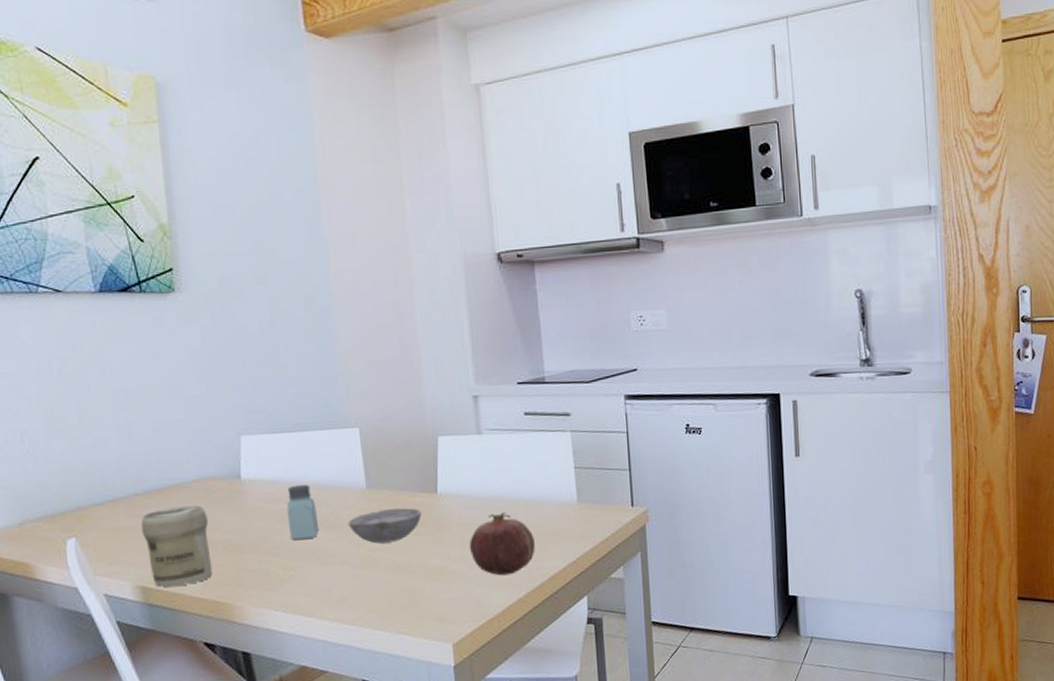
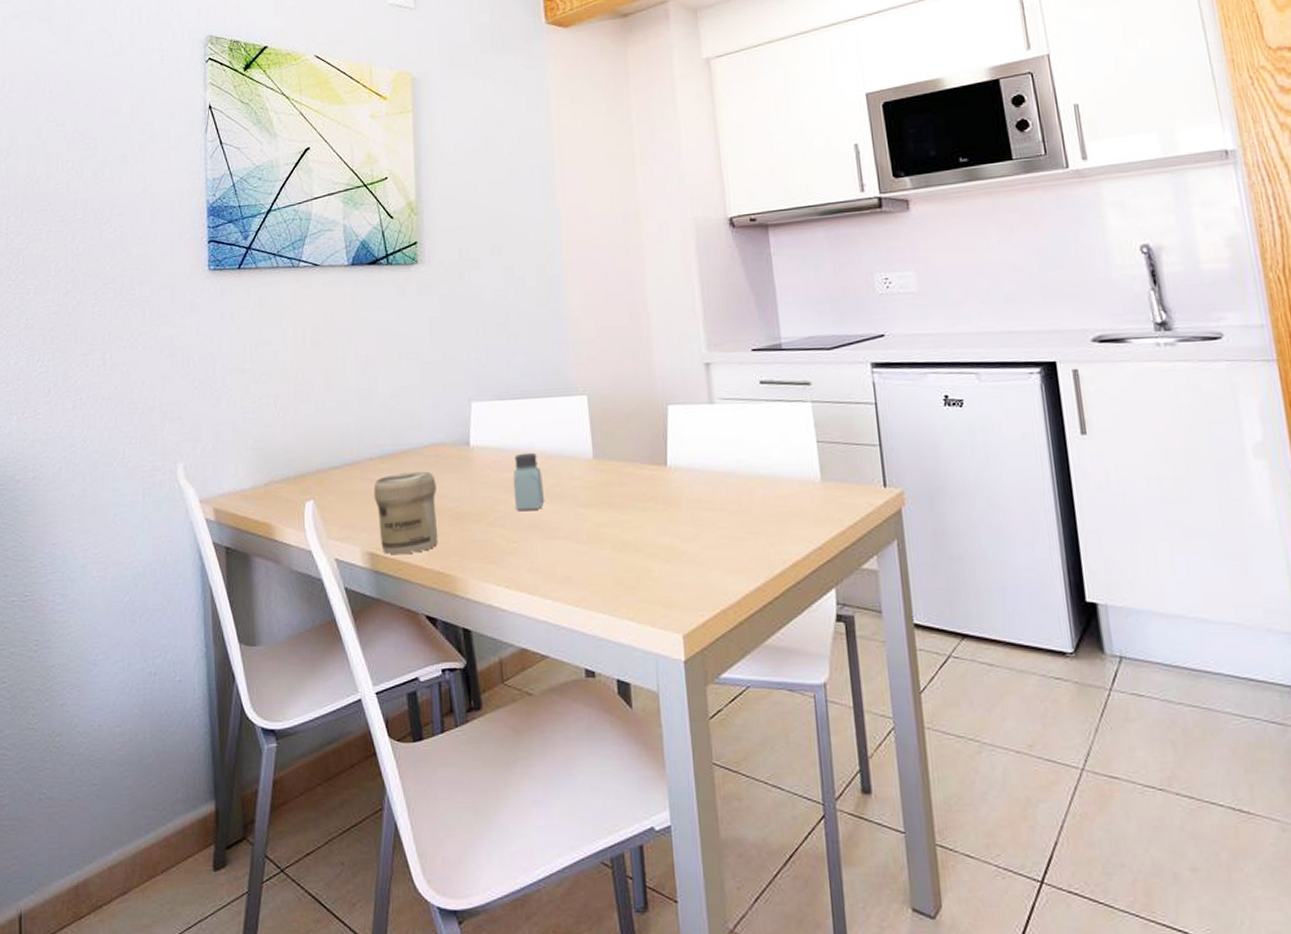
bowl: present [348,508,422,544] -> none [573,481,650,518]
fruit: present [469,511,535,576] -> none [700,488,775,560]

